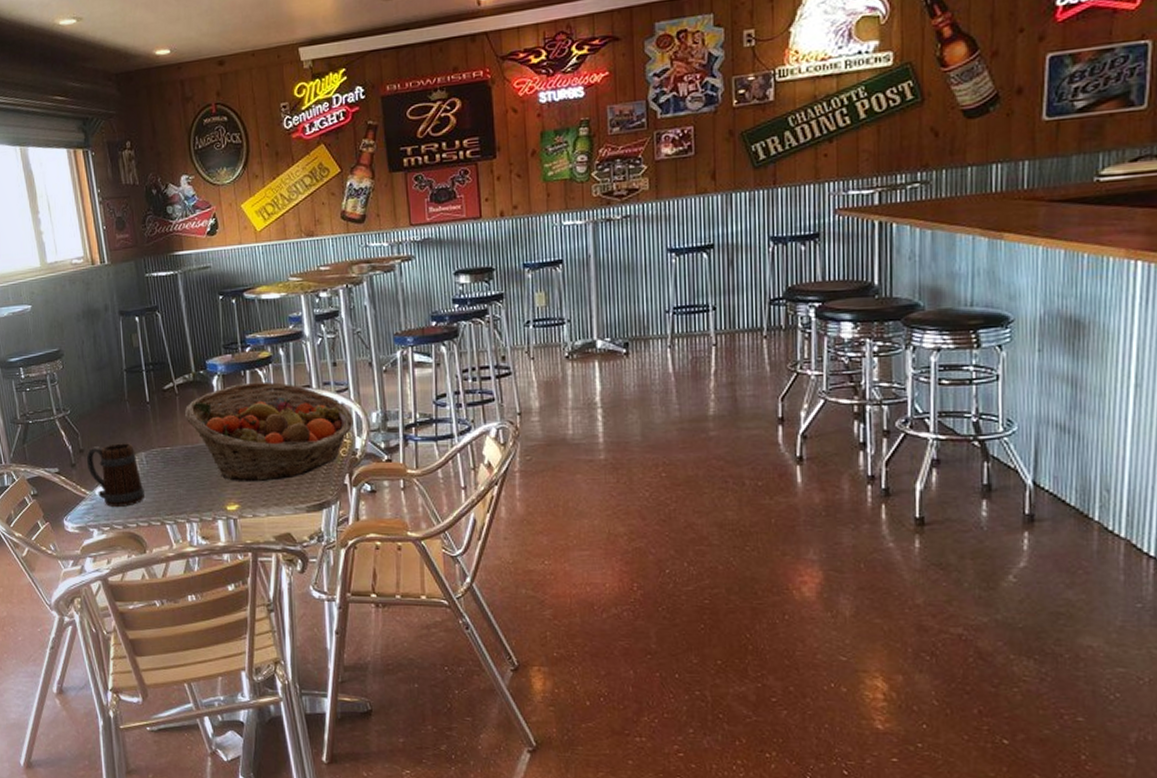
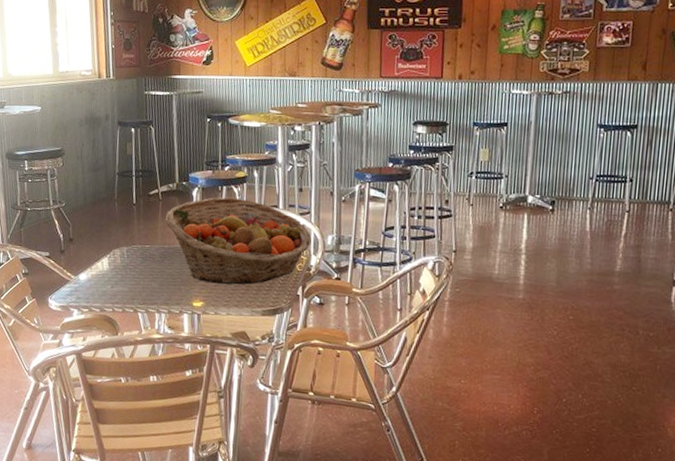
beer mug: present [86,443,144,507] -> none [74,236,122,293]

